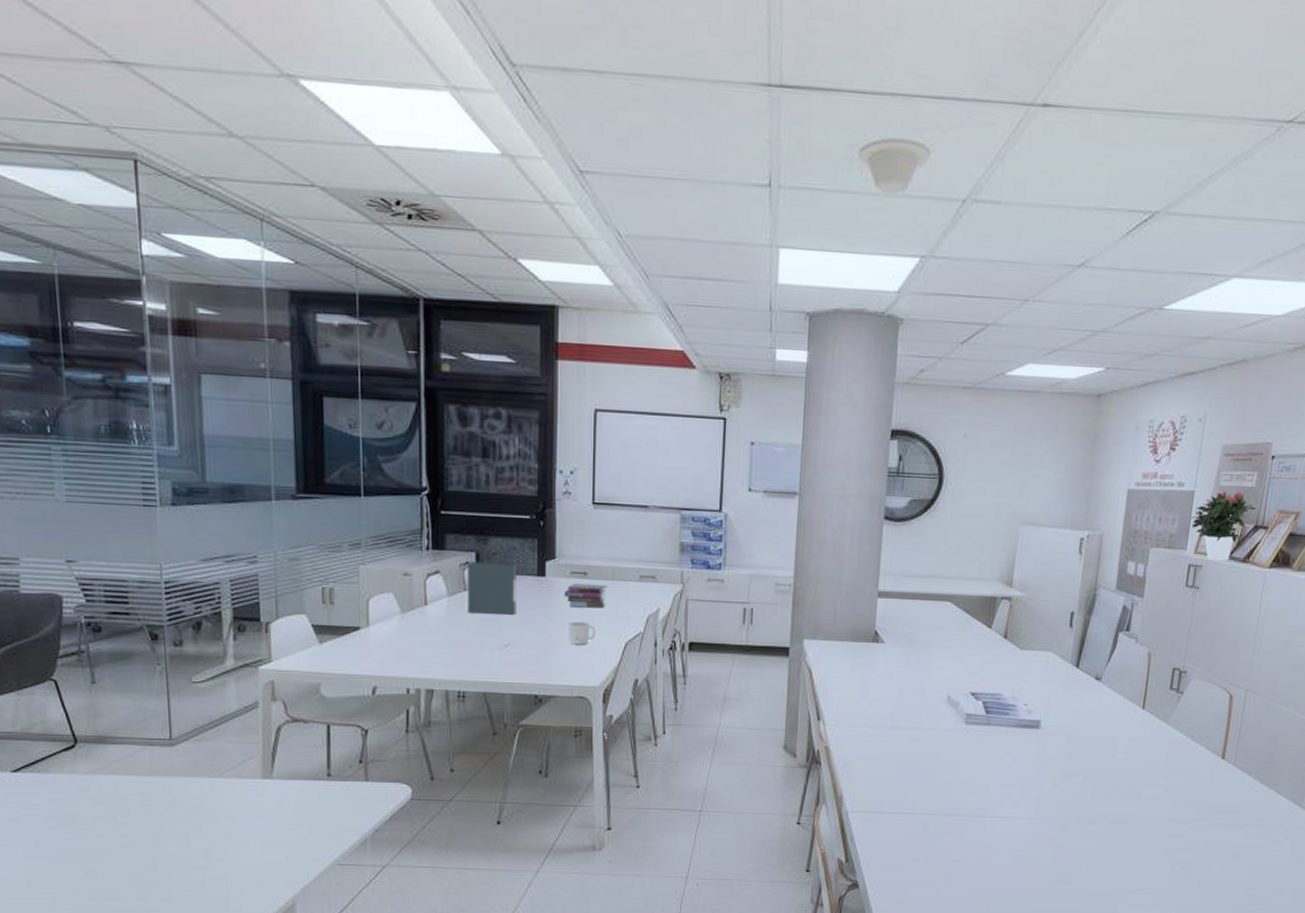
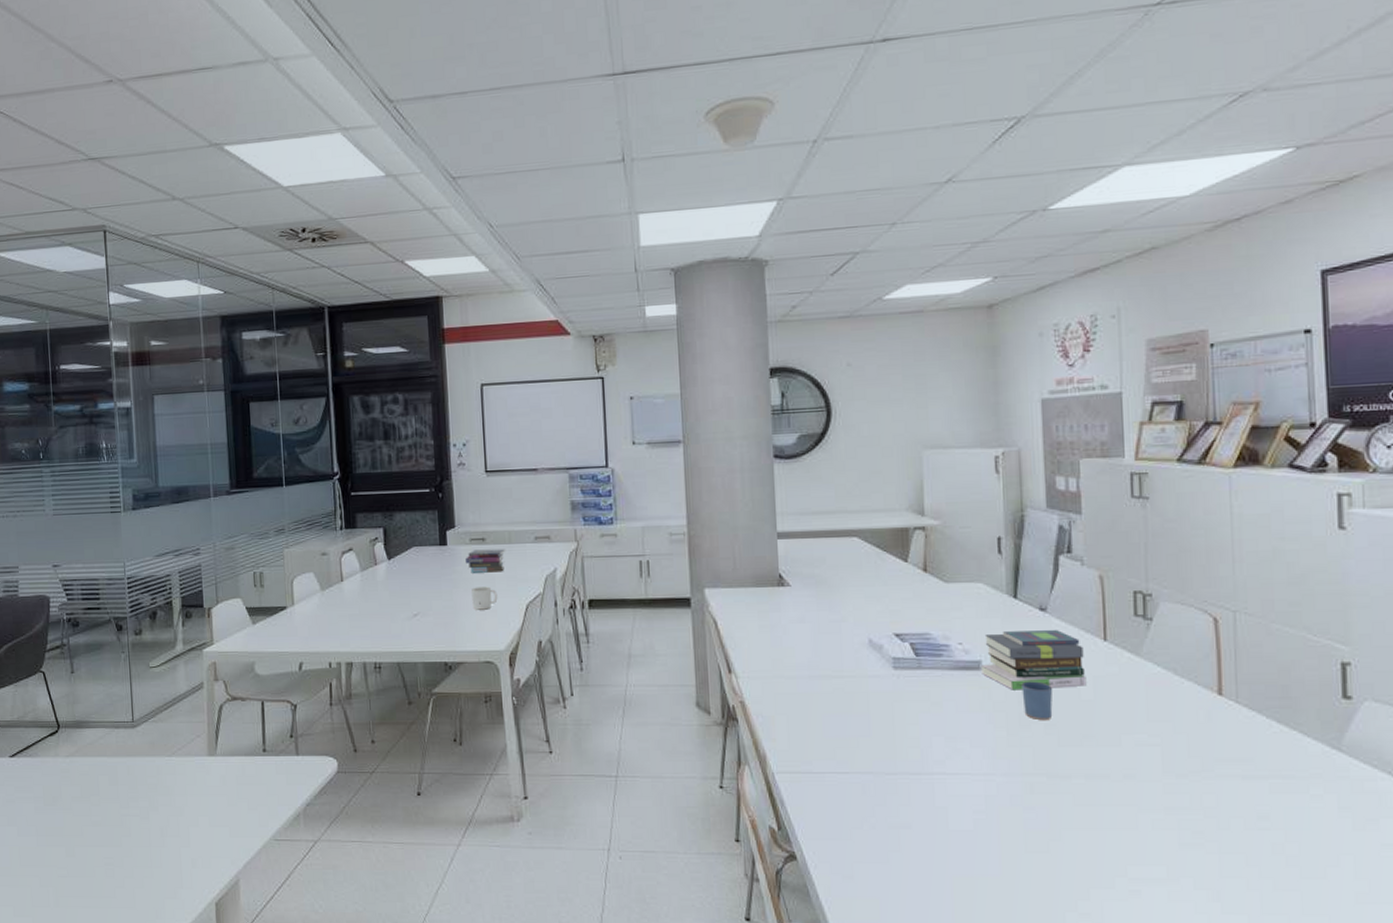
binder: present [467,562,516,615] -> none [377,535,423,586]
books: none [1039,696,1125,748] -> present [981,630,1087,690]
mug: none [1069,740,1094,773] -> present [1021,681,1053,719]
potted flower: present [1190,491,1256,561] -> none [1122,387,1202,466]

